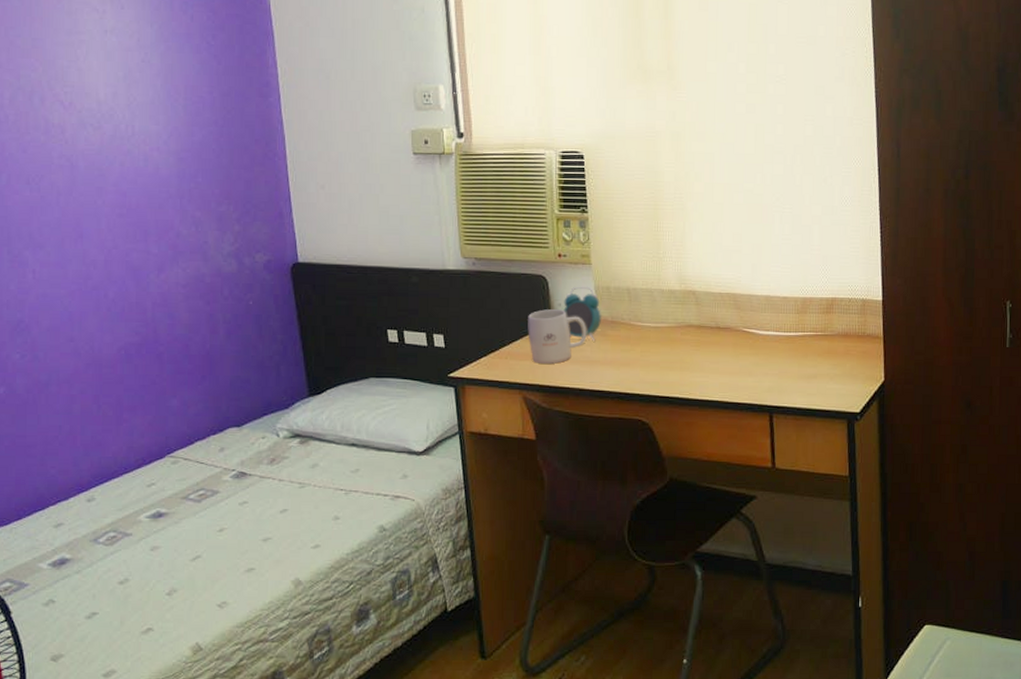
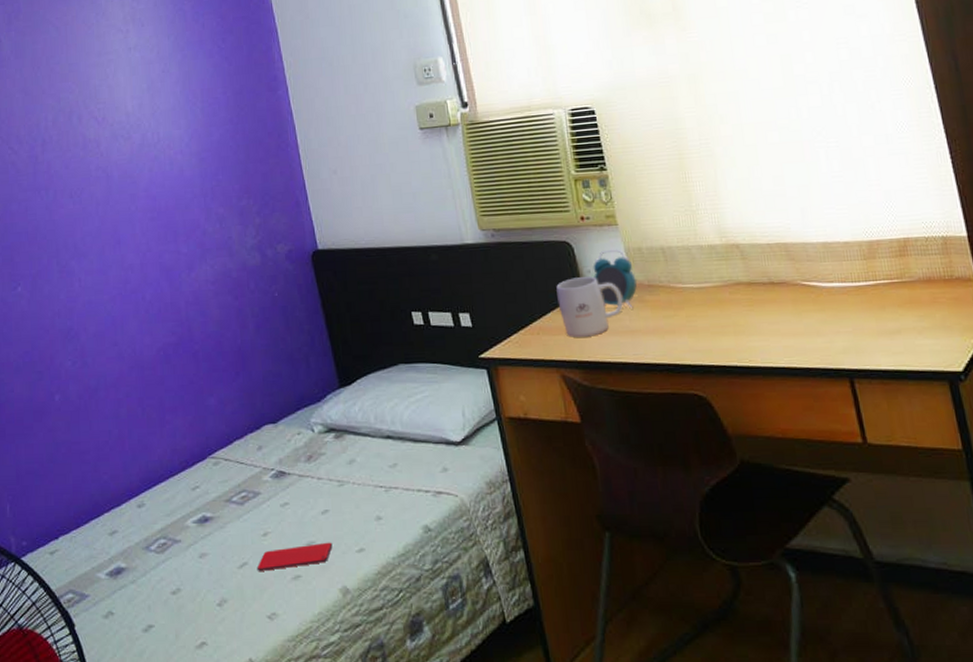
phone: none [210,538,289,564] -> present [256,542,333,571]

